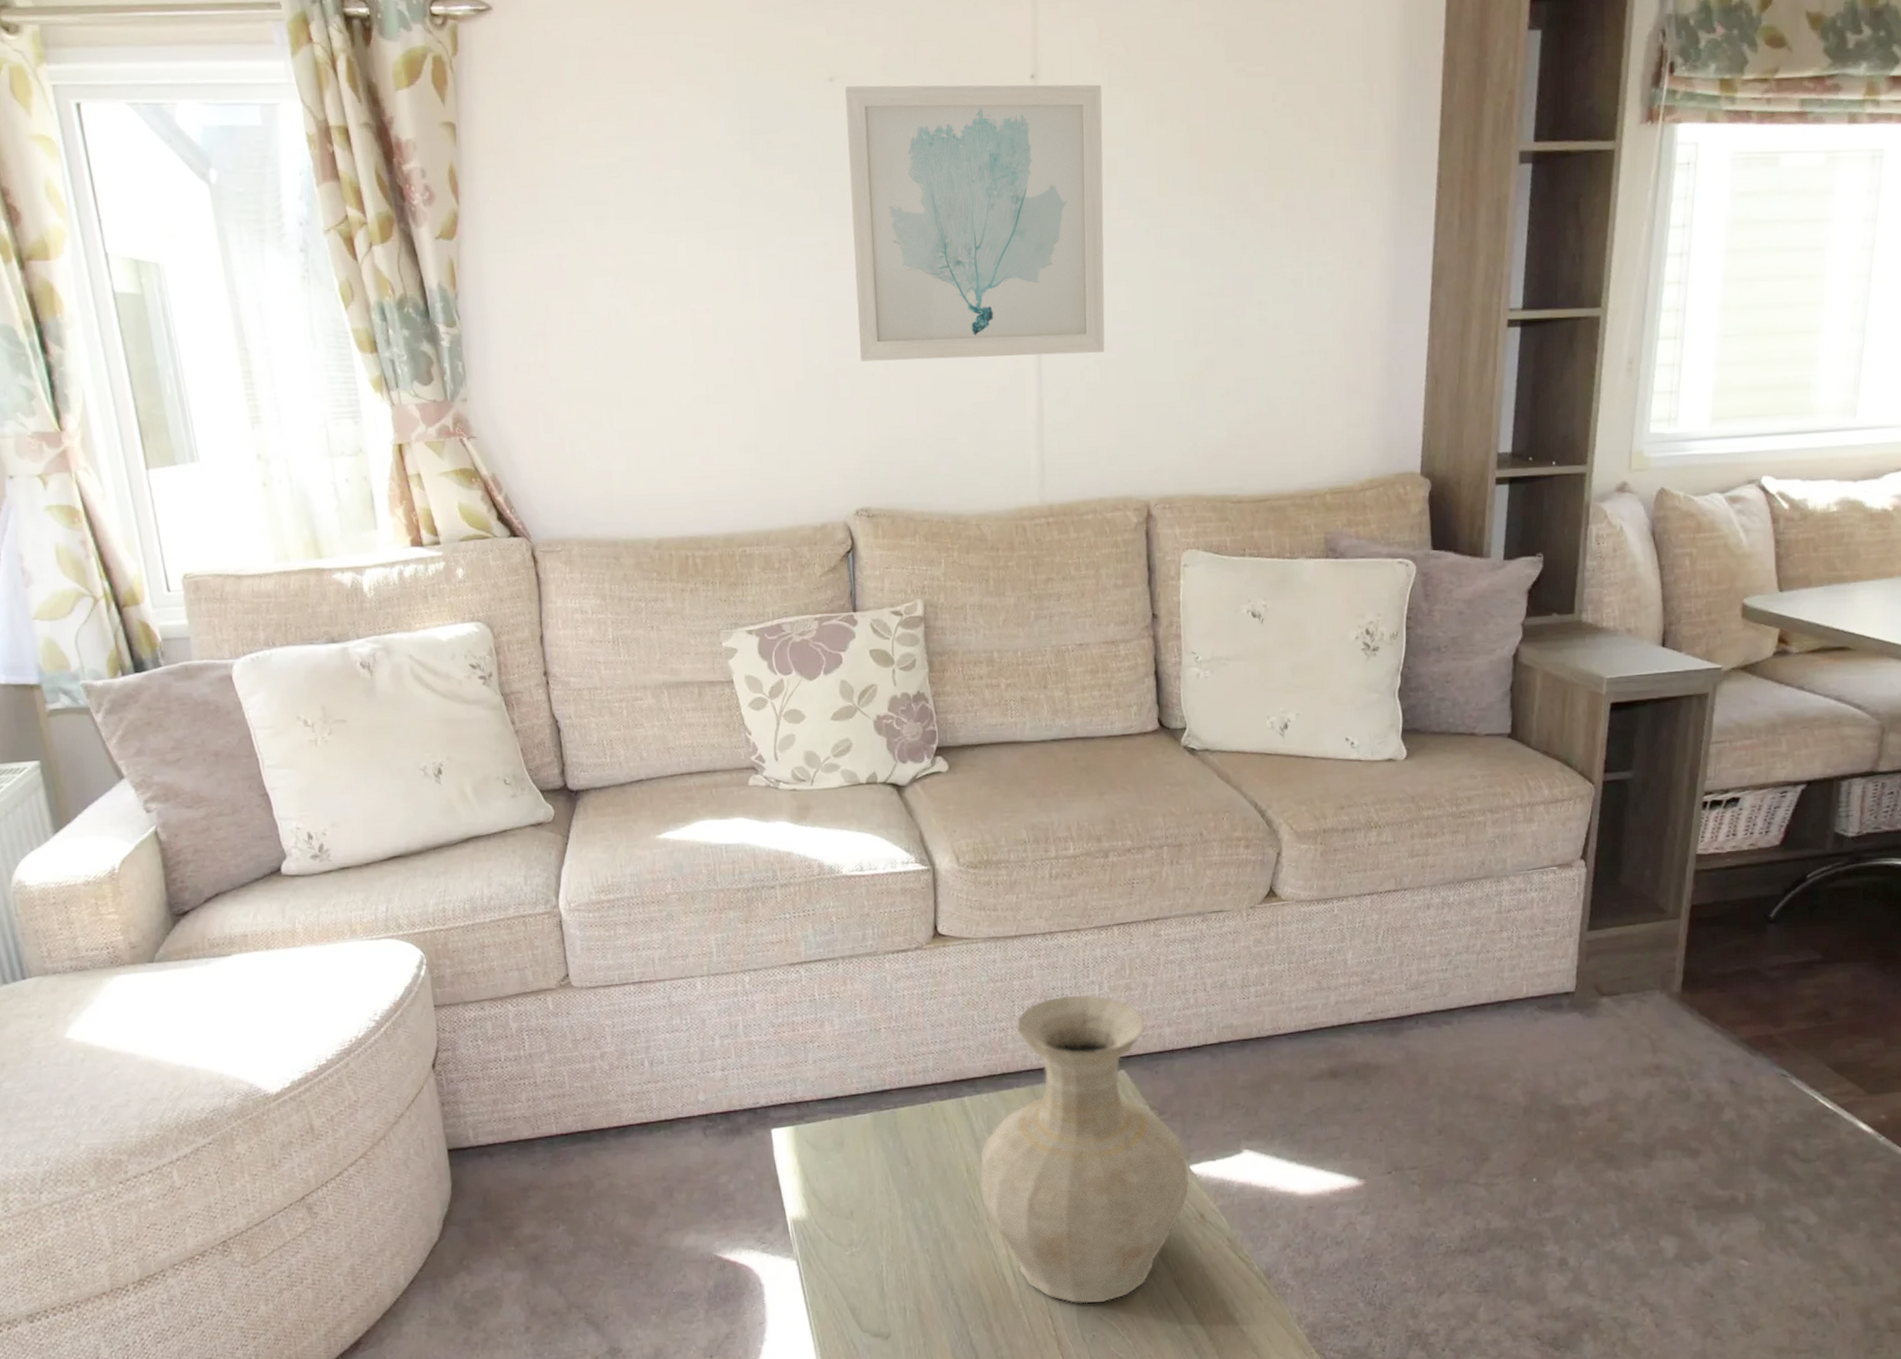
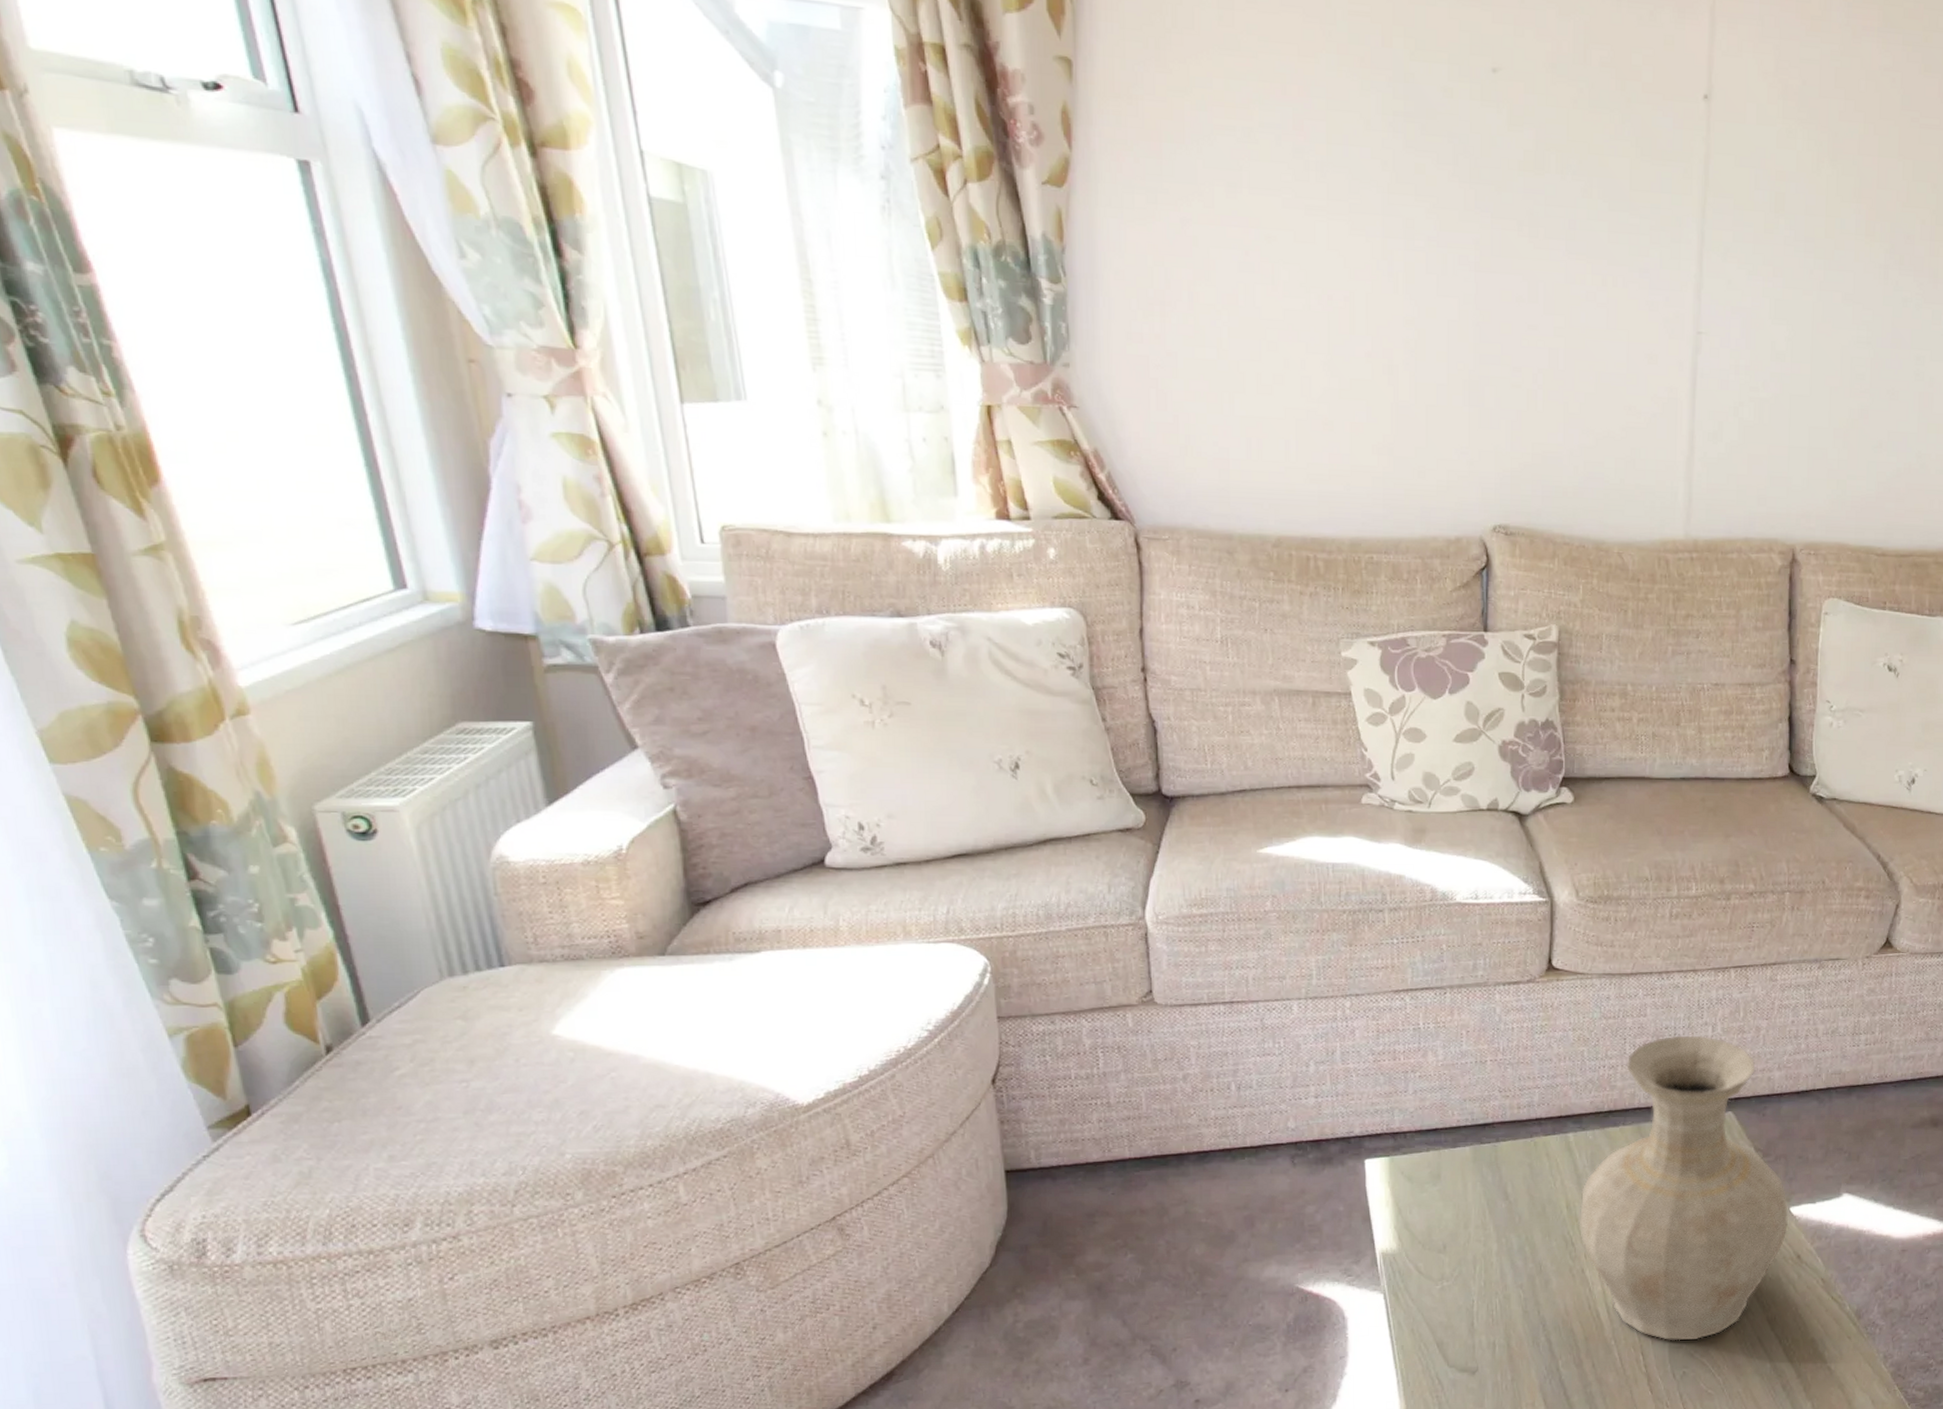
wall art: present [844,84,1105,362] -> none [1506,79,1776,390]

